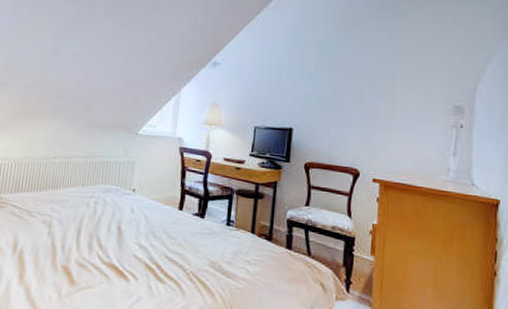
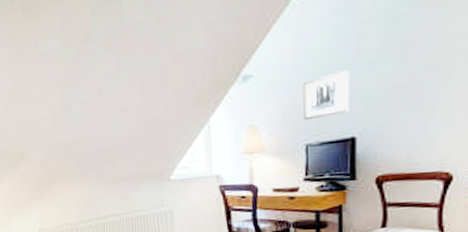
wall art: none [255,75,293,108] -> present [303,70,349,121]

